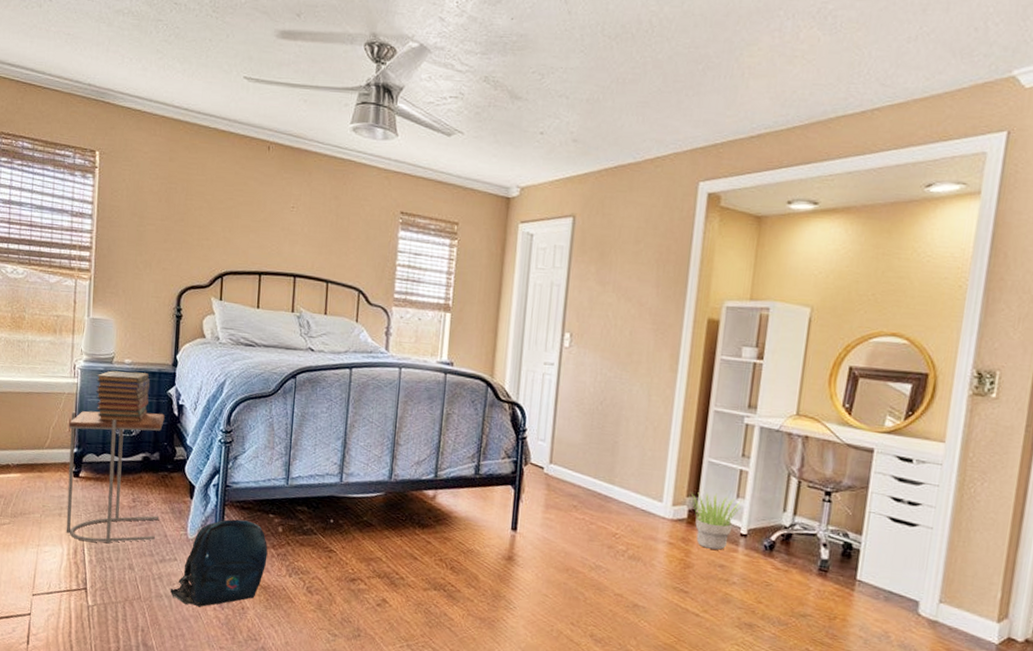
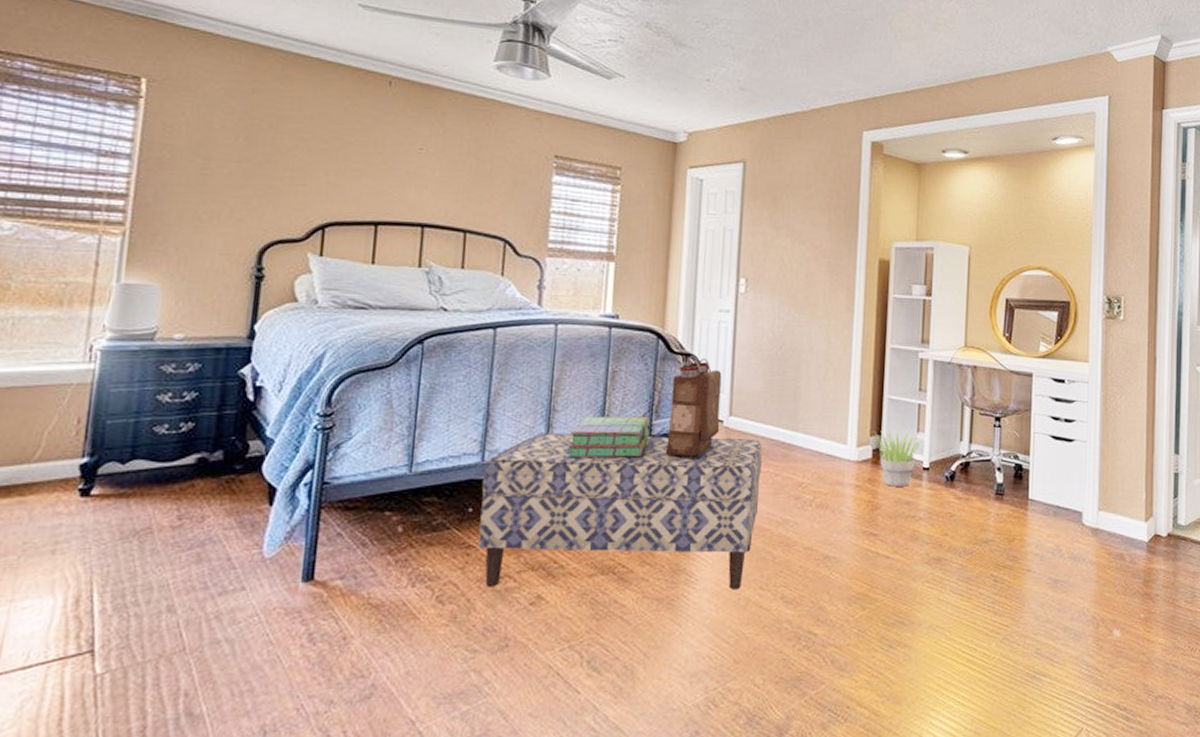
side table: present [66,411,165,544] -> none [62,399,234,583]
book stack: present [95,370,150,423] -> none [124,349,213,418]
backpack: present [170,519,268,607] -> none [232,524,382,648]
bench: none [337,462,579,621] -> present [478,433,762,589]
stack of books: none [406,452,478,493] -> present [566,416,650,458]
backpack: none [490,405,544,498] -> present [665,356,722,457]

